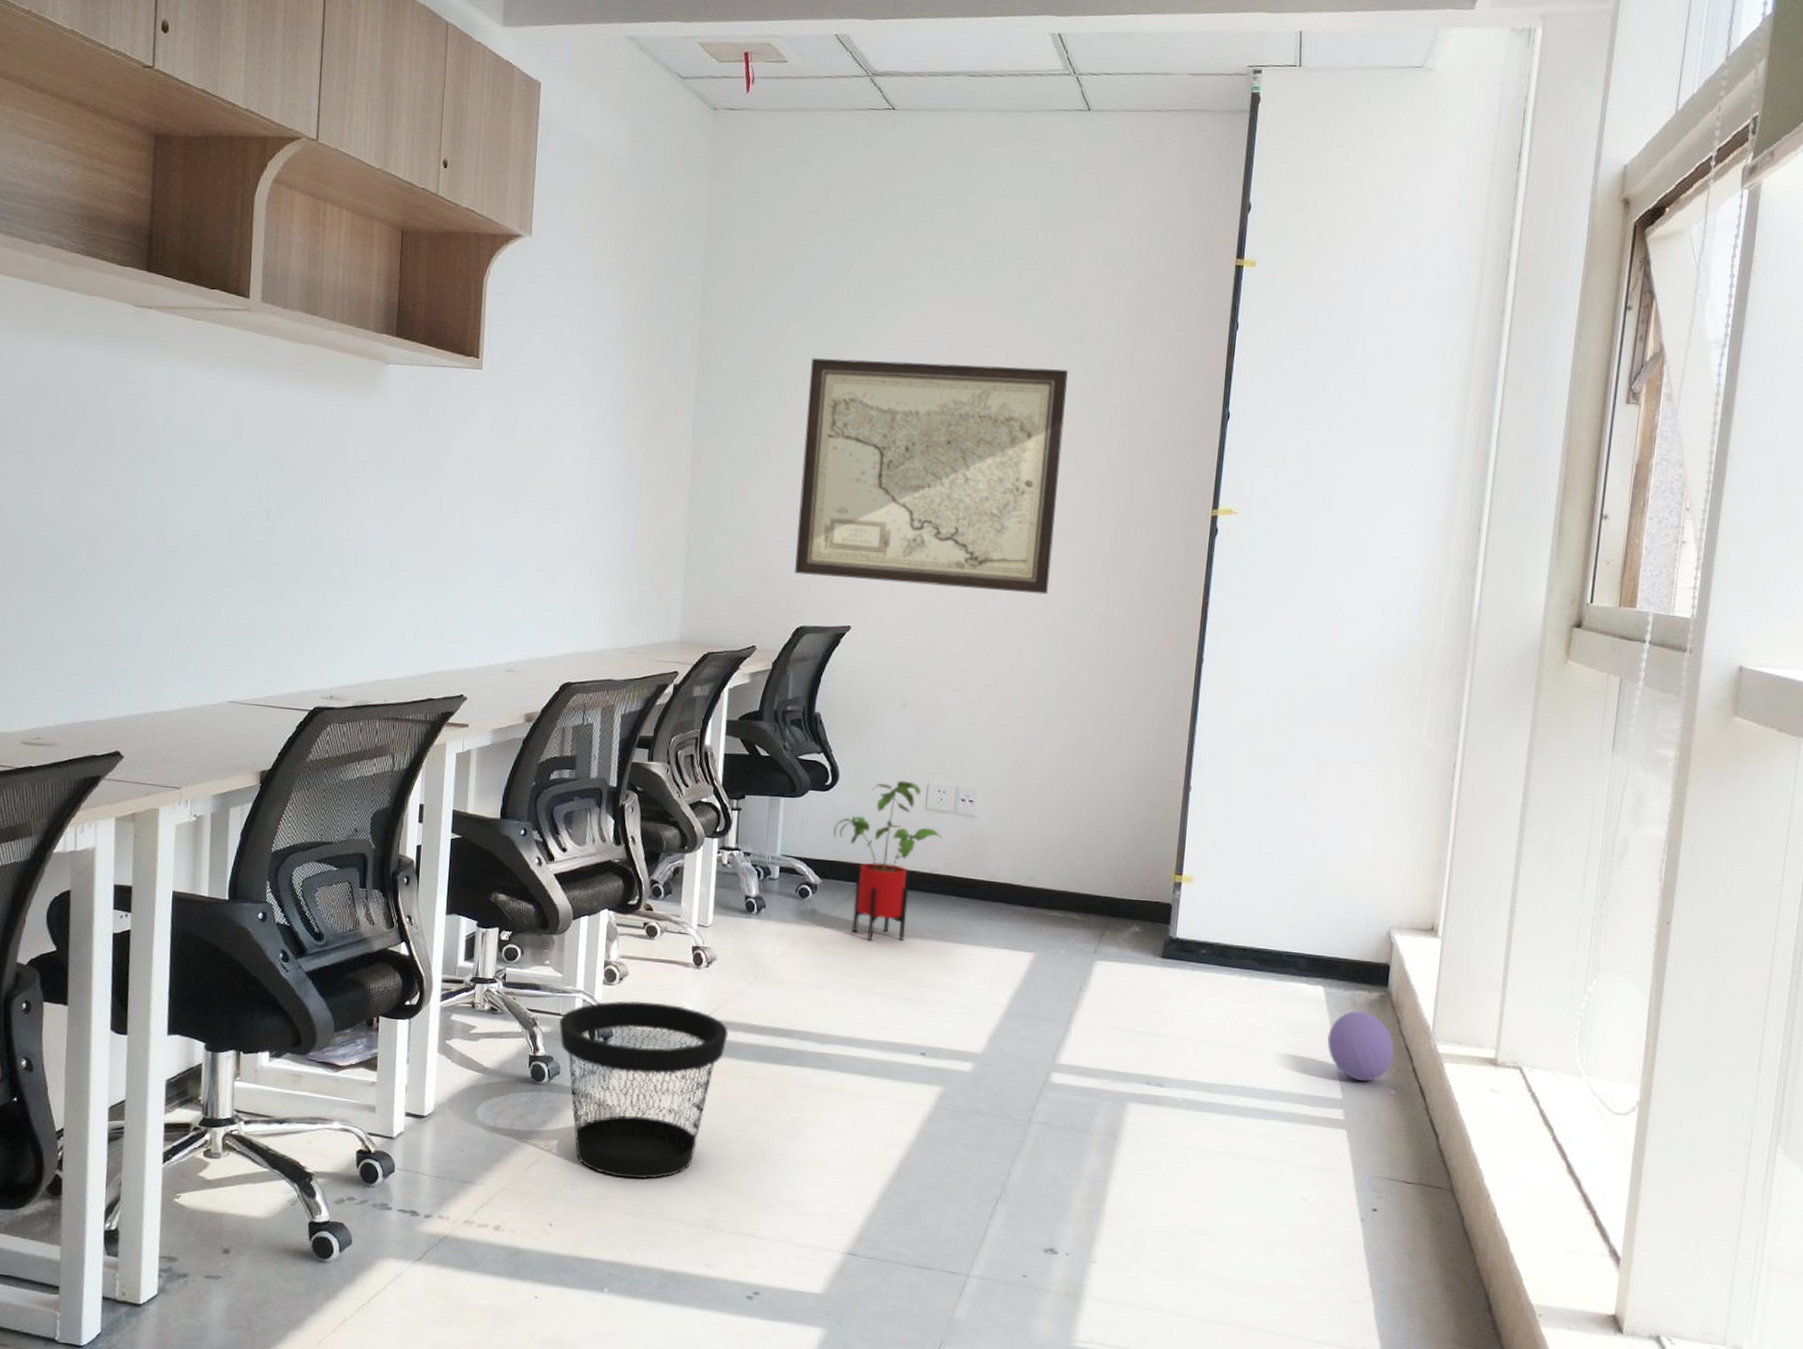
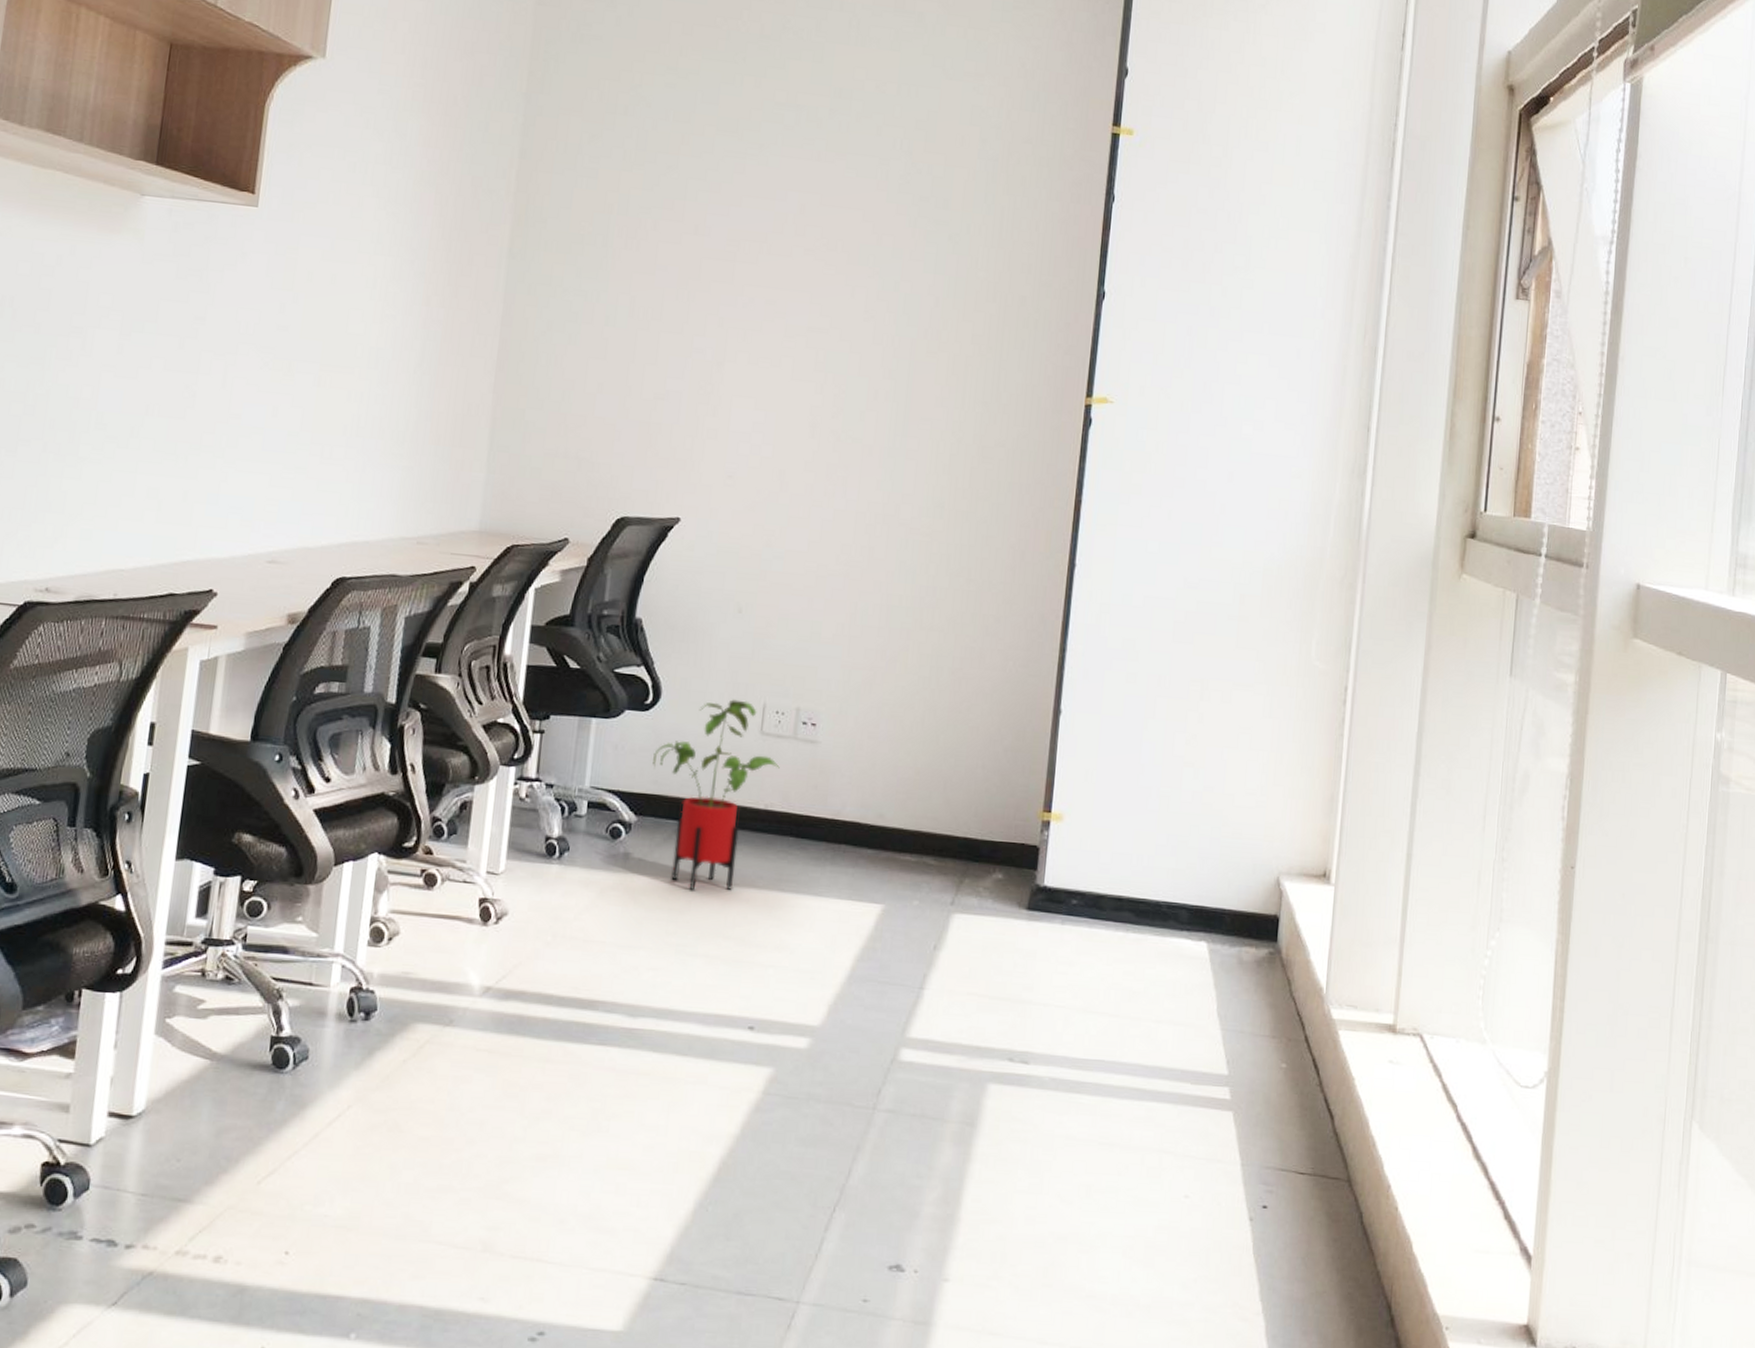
wastebasket: present [558,1000,728,1179] -> none [309,966,519,1191]
wall art: present [795,357,1068,595] -> none [617,210,930,488]
ball: present [1327,1010,1394,1082] -> none [1211,970,1285,1054]

